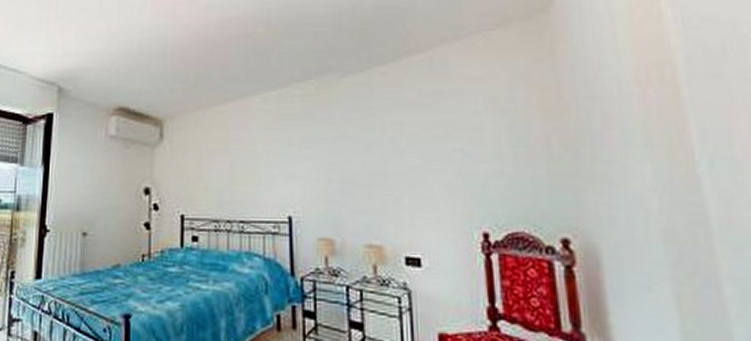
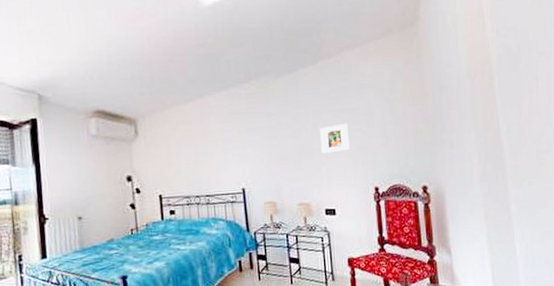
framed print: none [401,141,446,179] -> present [320,124,351,154]

